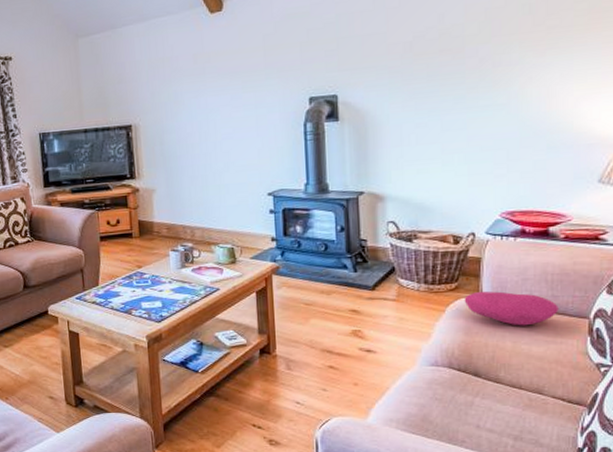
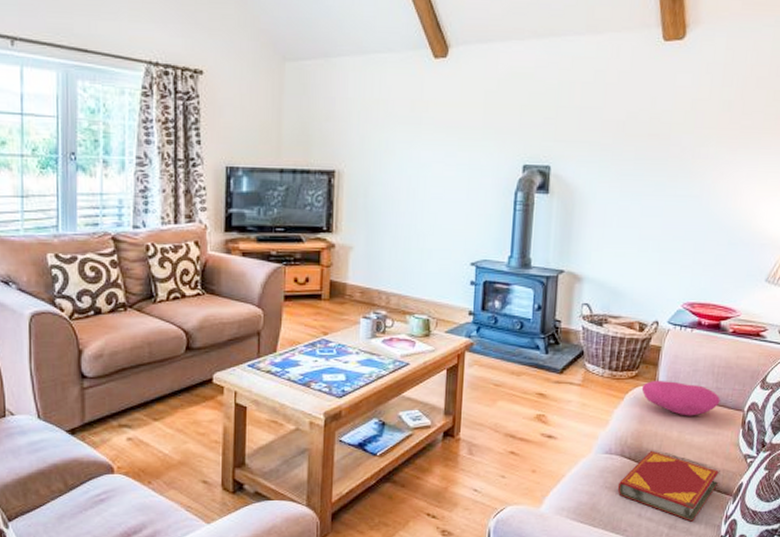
hardback book: none [449,361,568,433] -> present [617,450,719,522]

